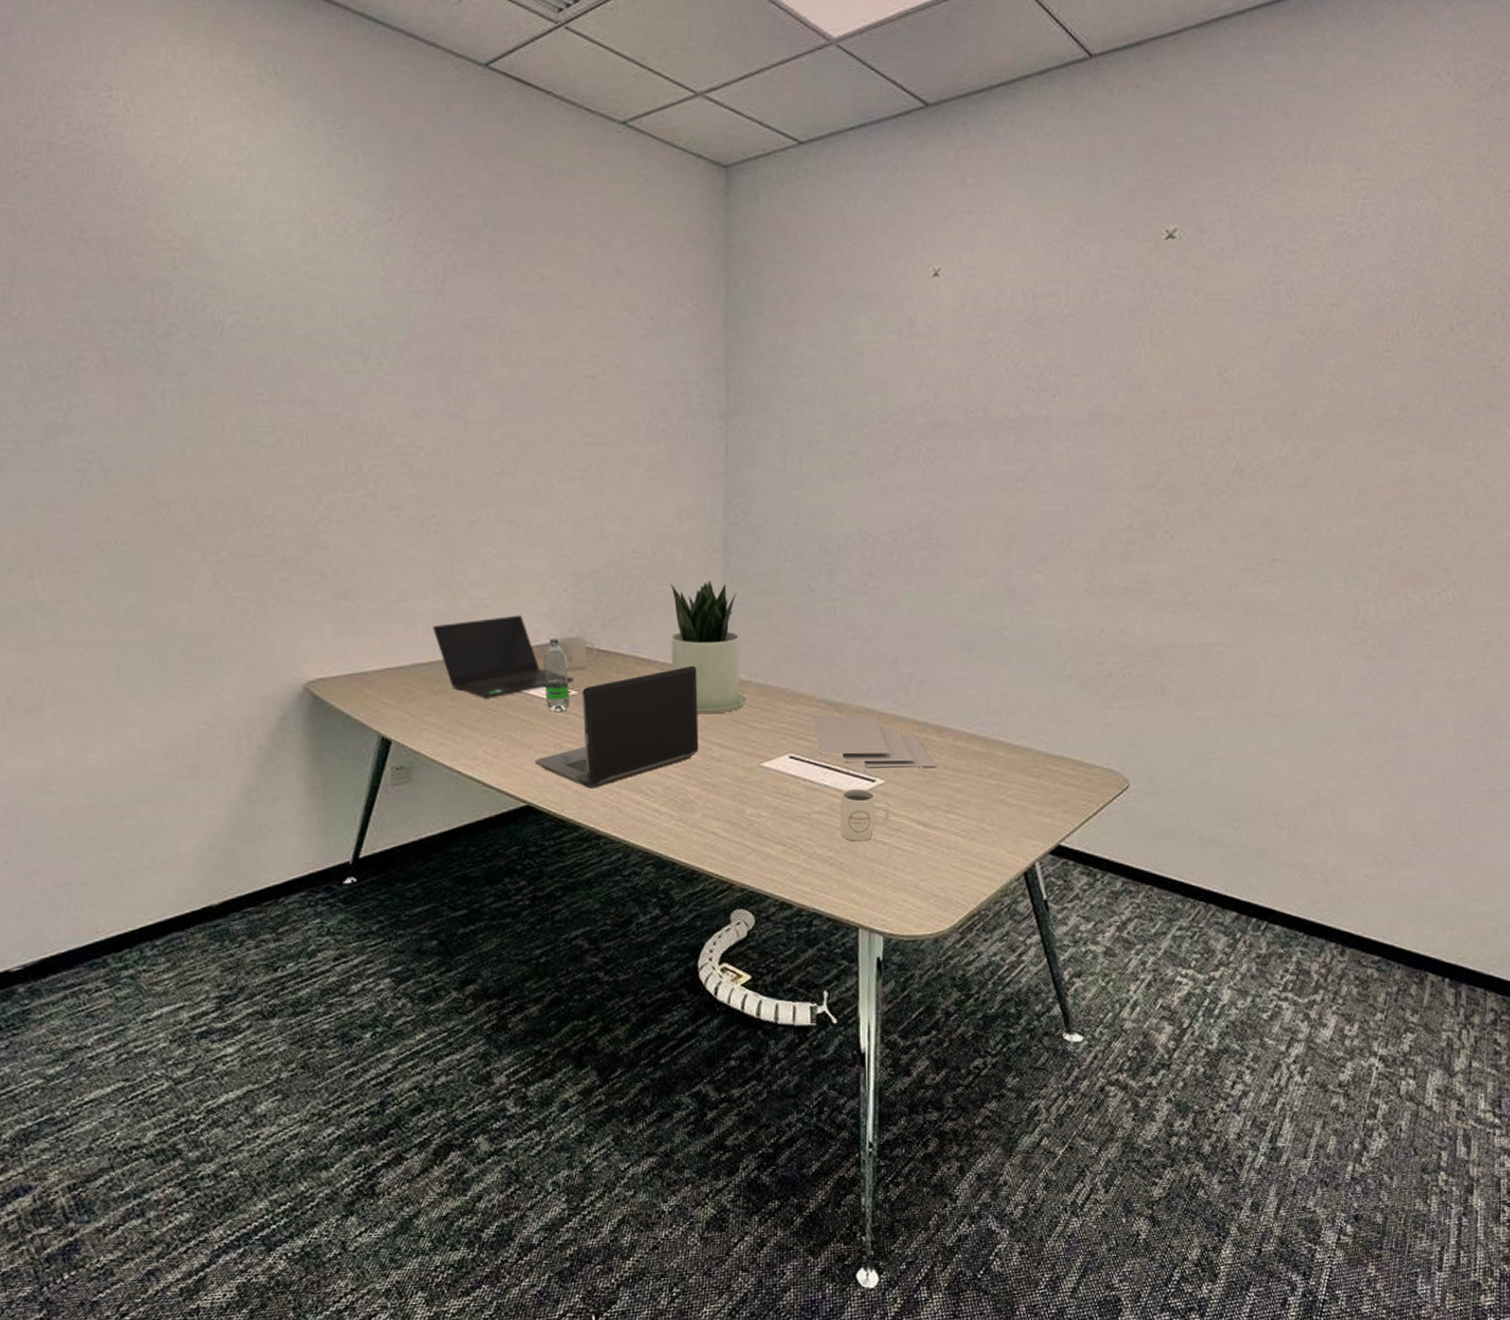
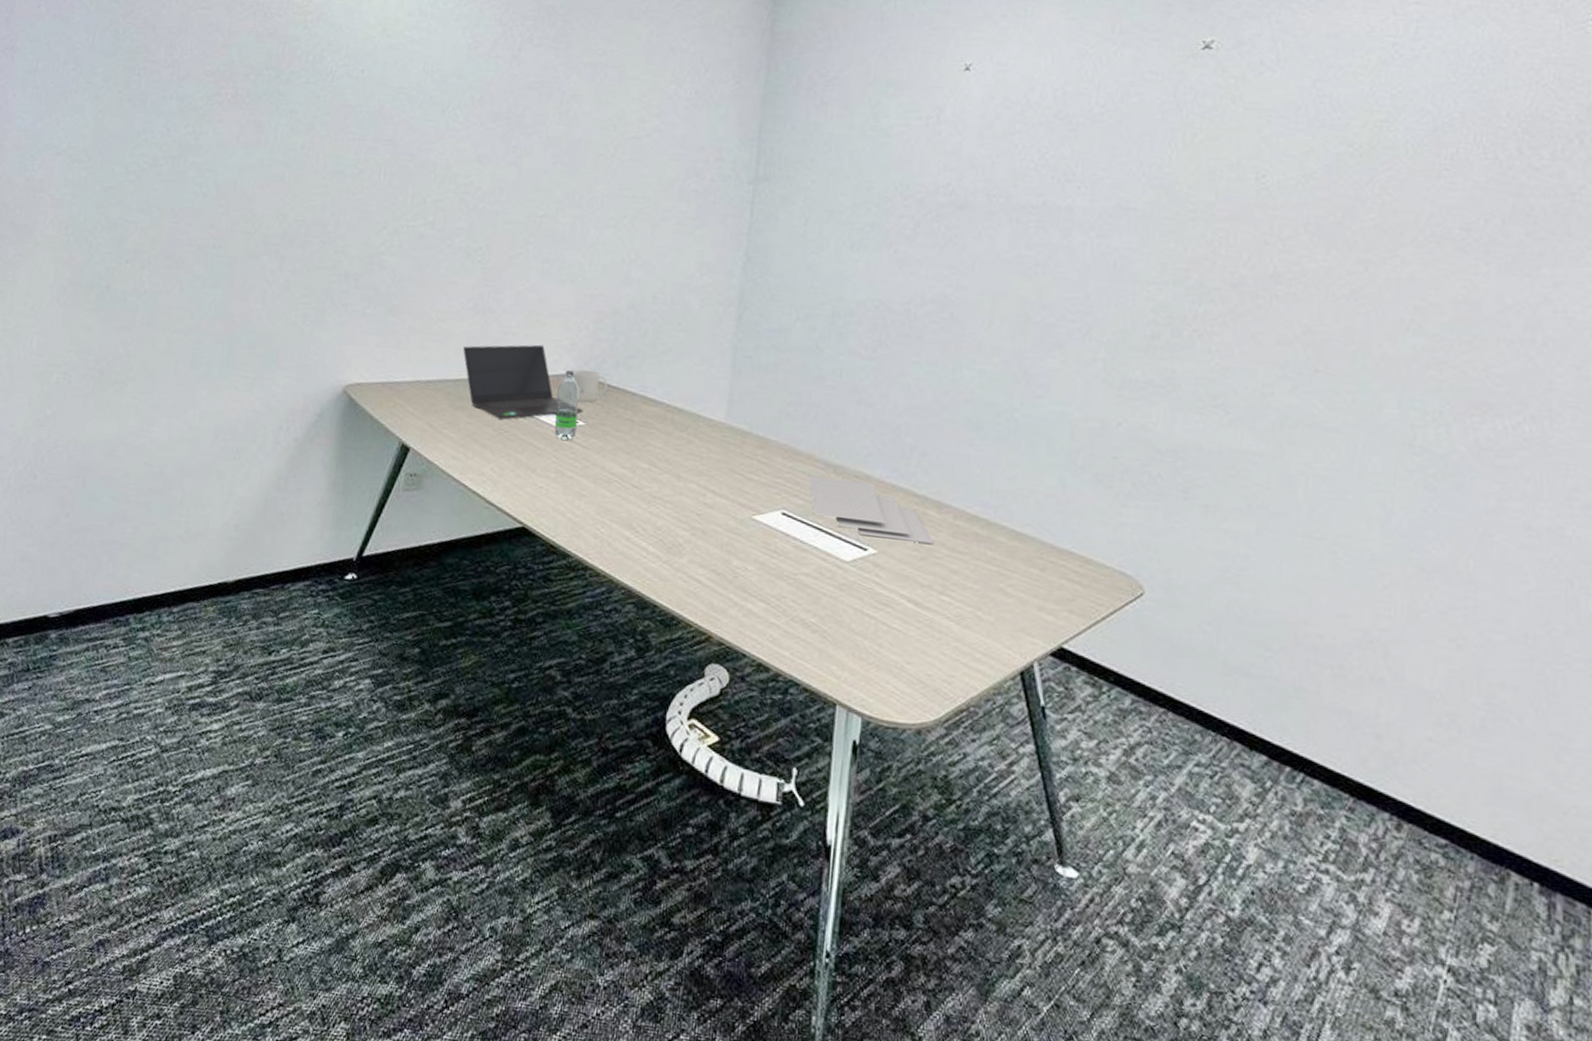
laptop computer: present [535,665,699,789] -> none [536,410,701,519]
planter: present [671,580,749,714] -> none [676,331,747,461]
mug: present [840,788,890,842] -> none [826,554,880,612]

